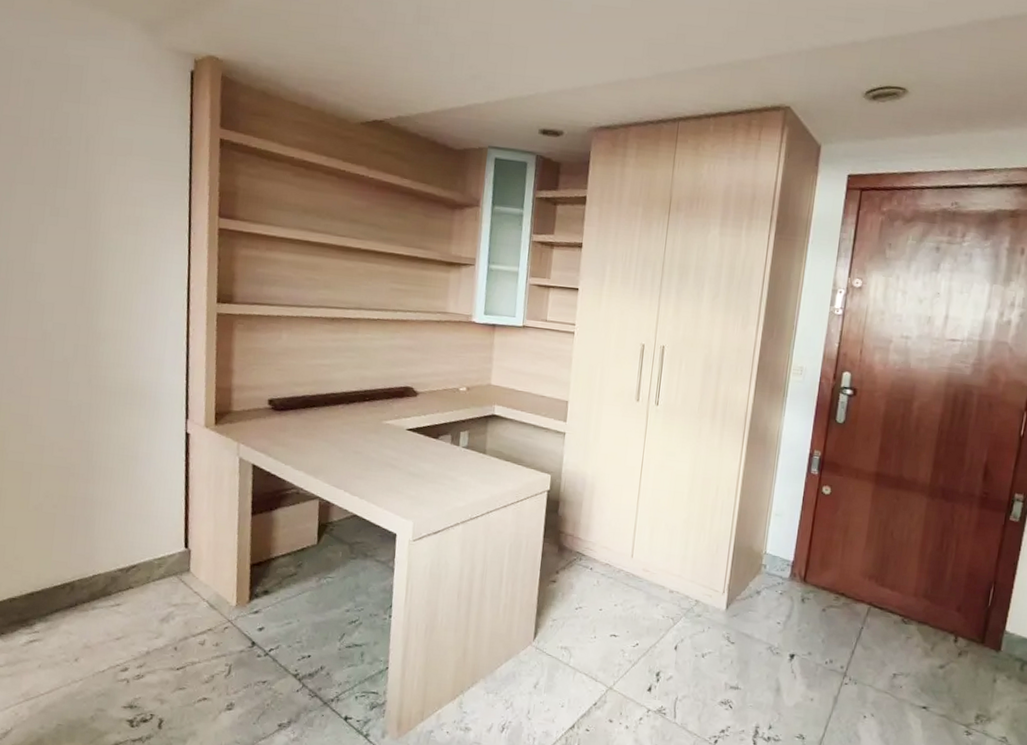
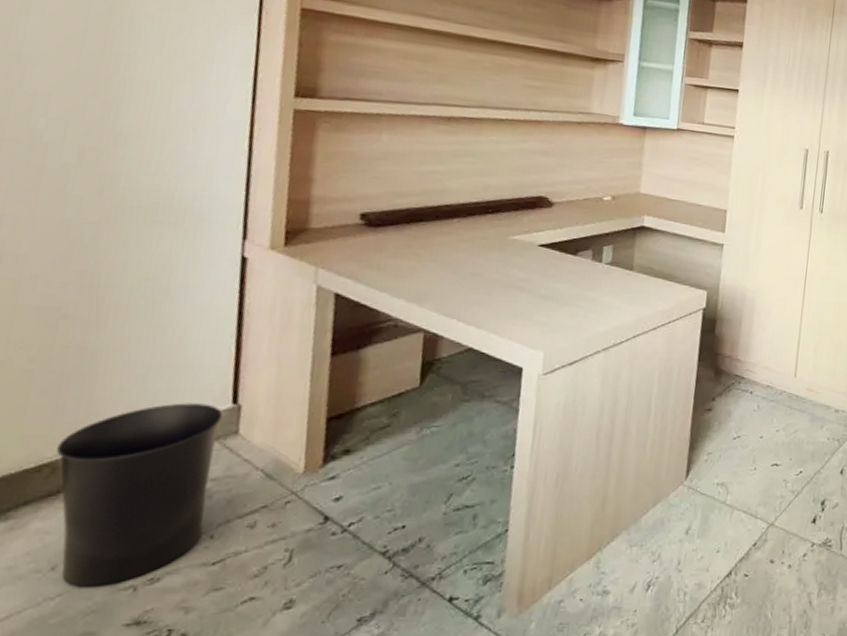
waste bin: none [73,545,179,677] -> present [56,403,223,587]

